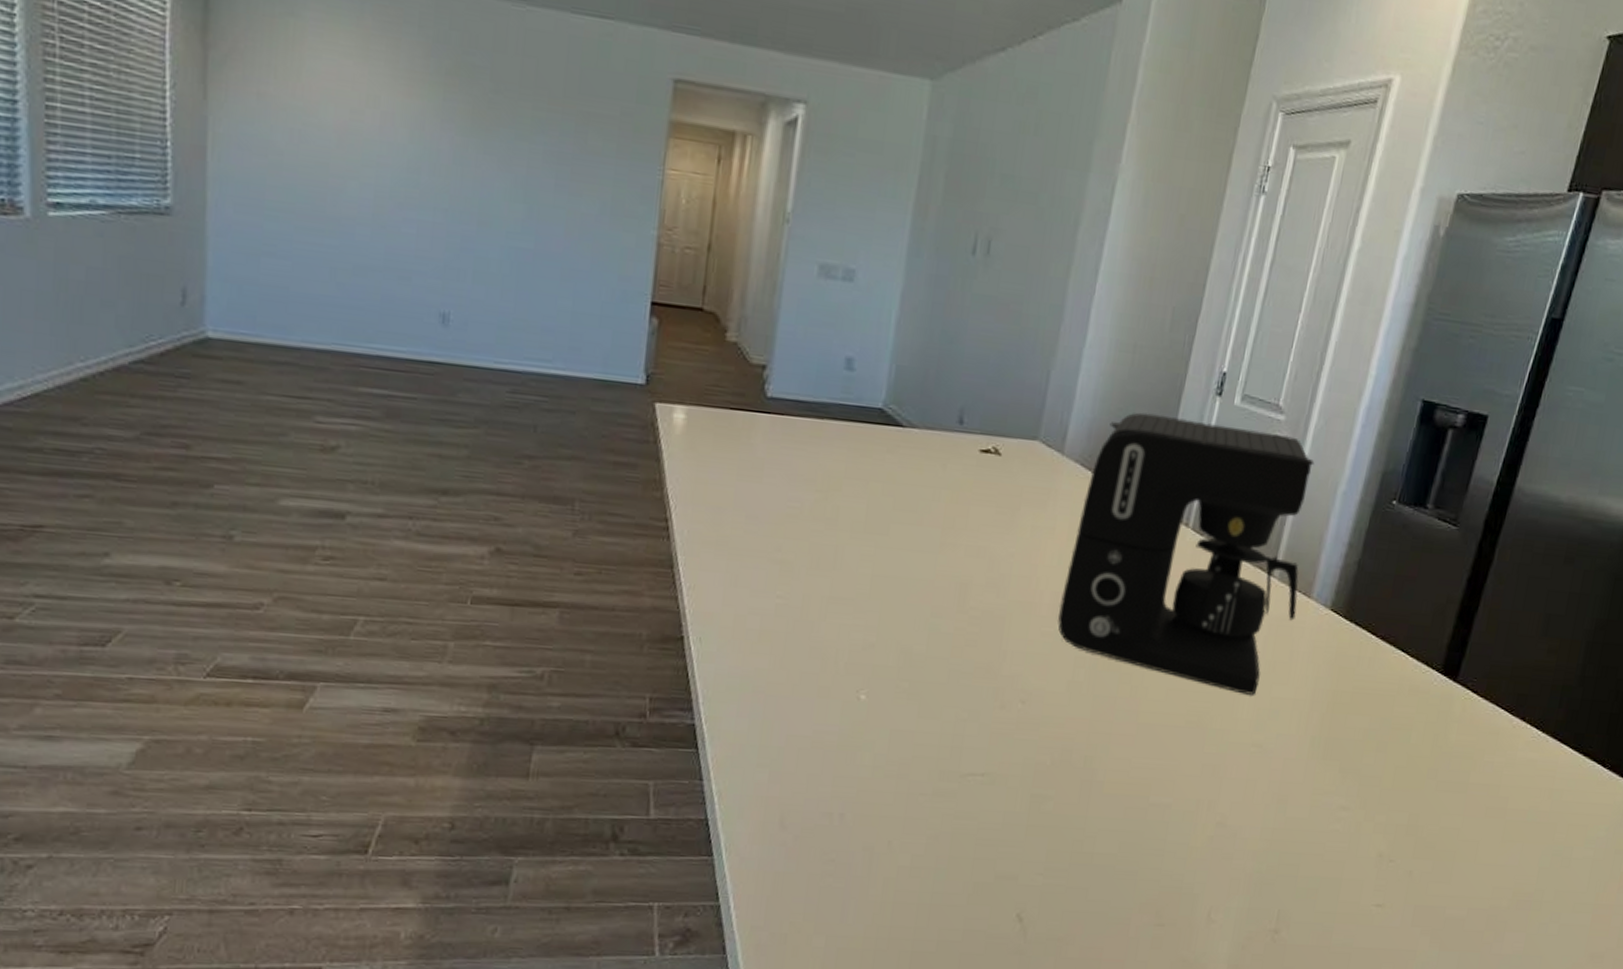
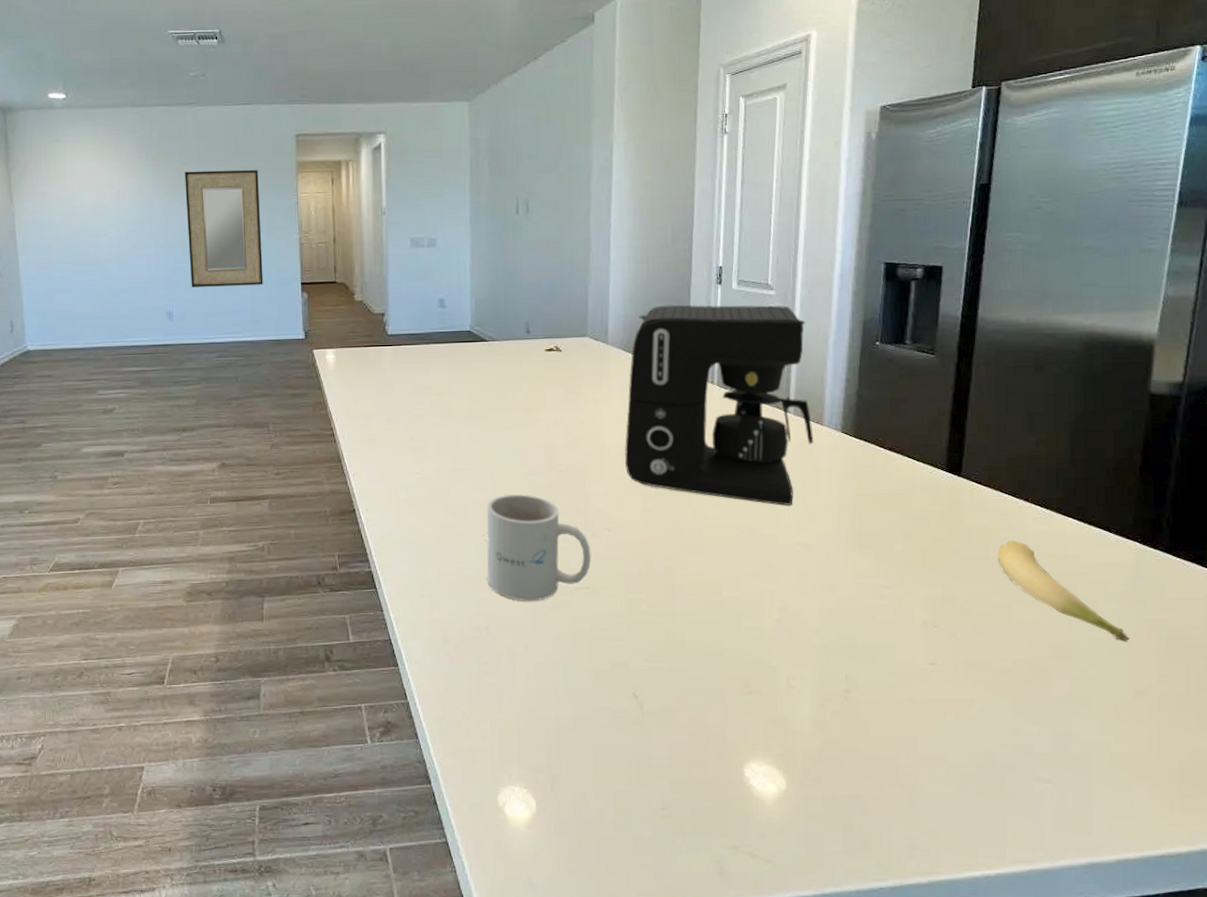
home mirror: none [483,103,610,296] -> present [184,169,263,287]
mug: none [852,640,995,786] -> present [486,493,591,602]
banana: none [1476,766,1599,895] -> present [998,540,1130,641]

